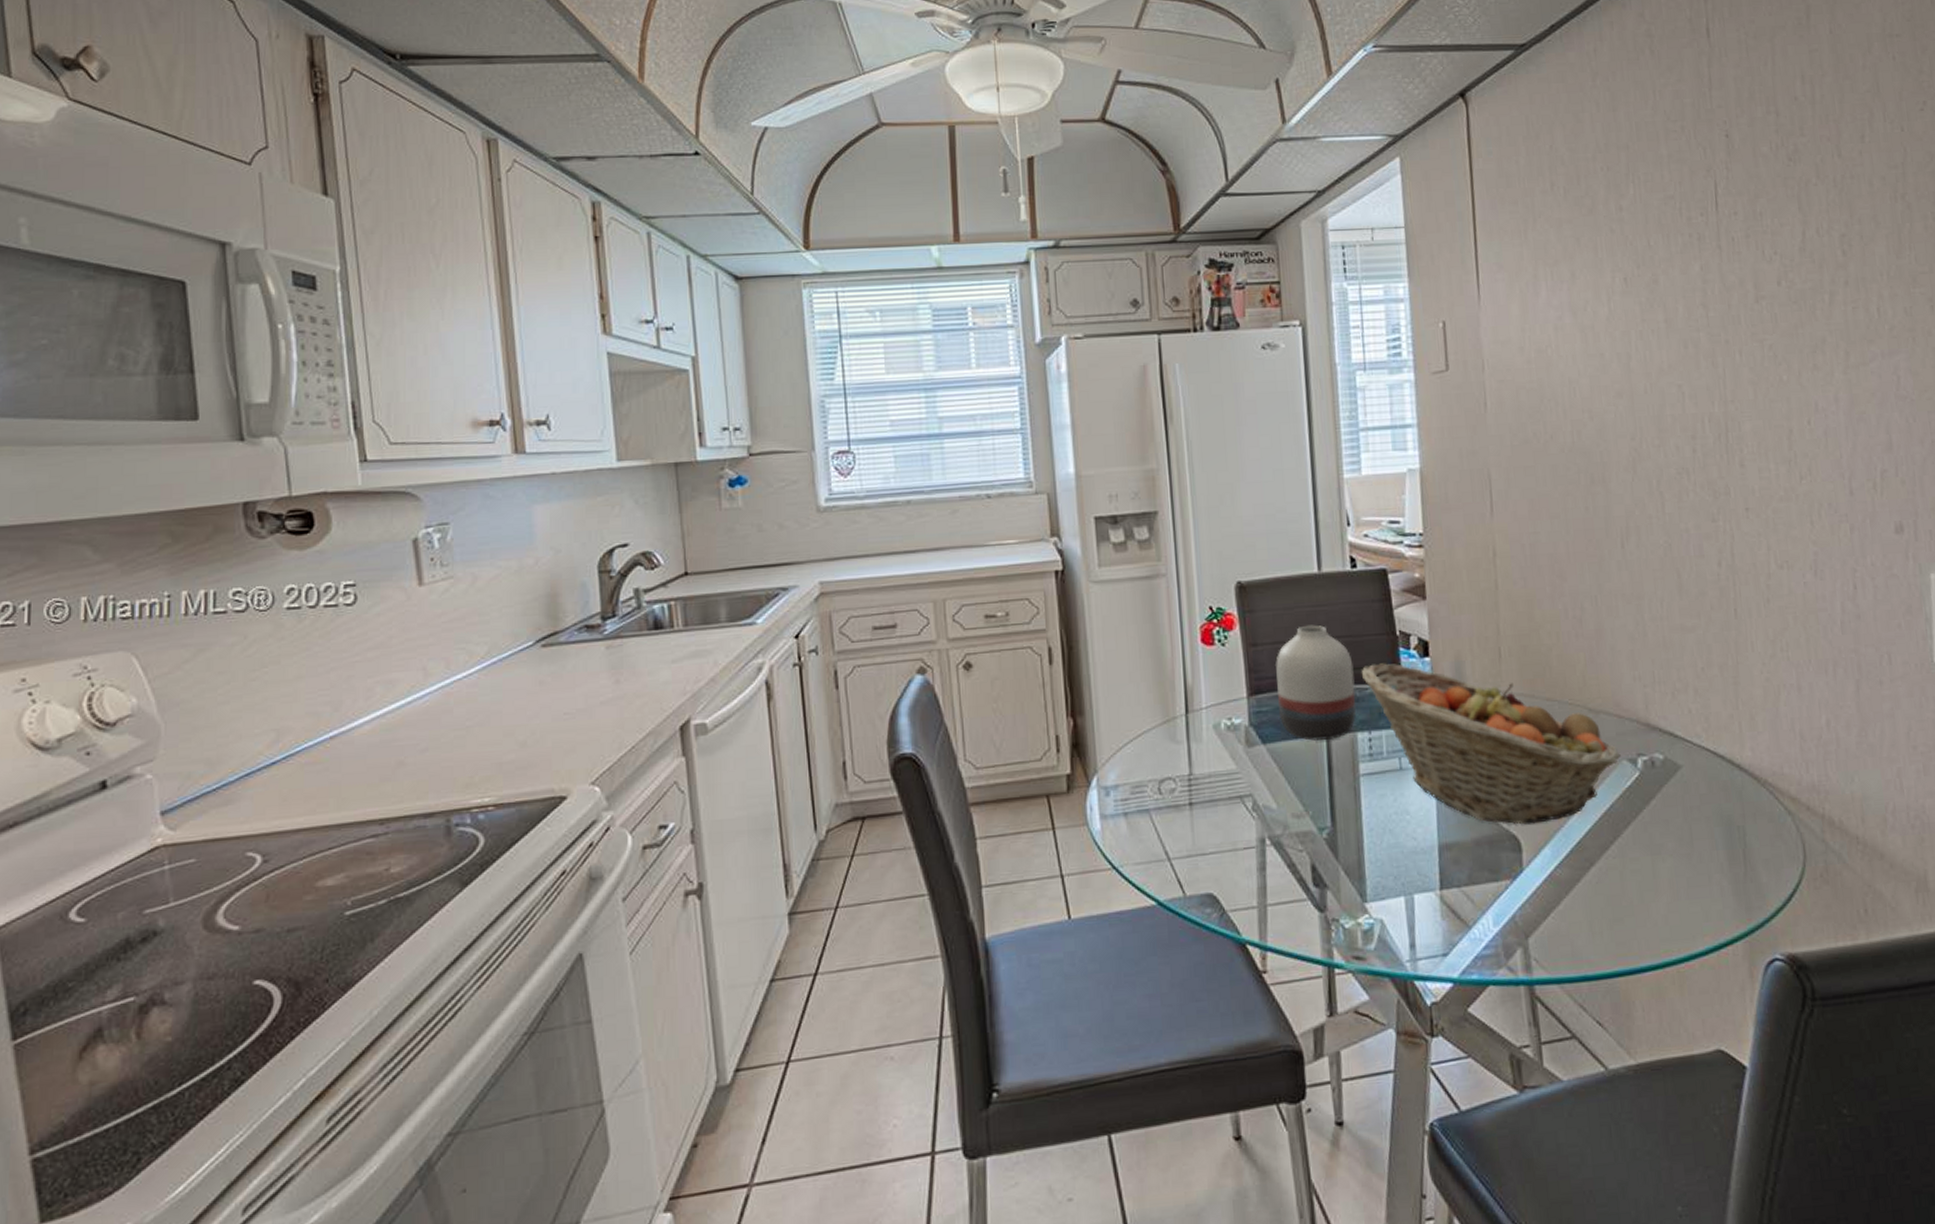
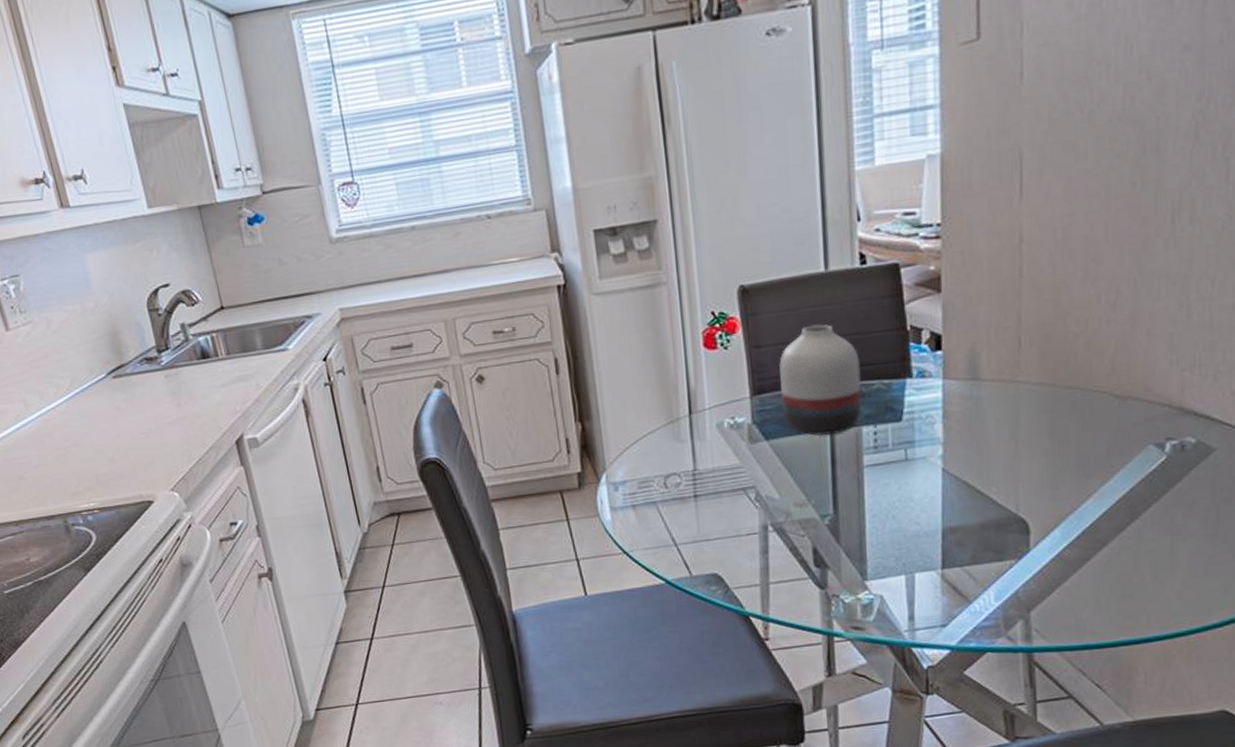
fruit basket: present [1361,663,1621,825] -> none [868,358,1147,509]

